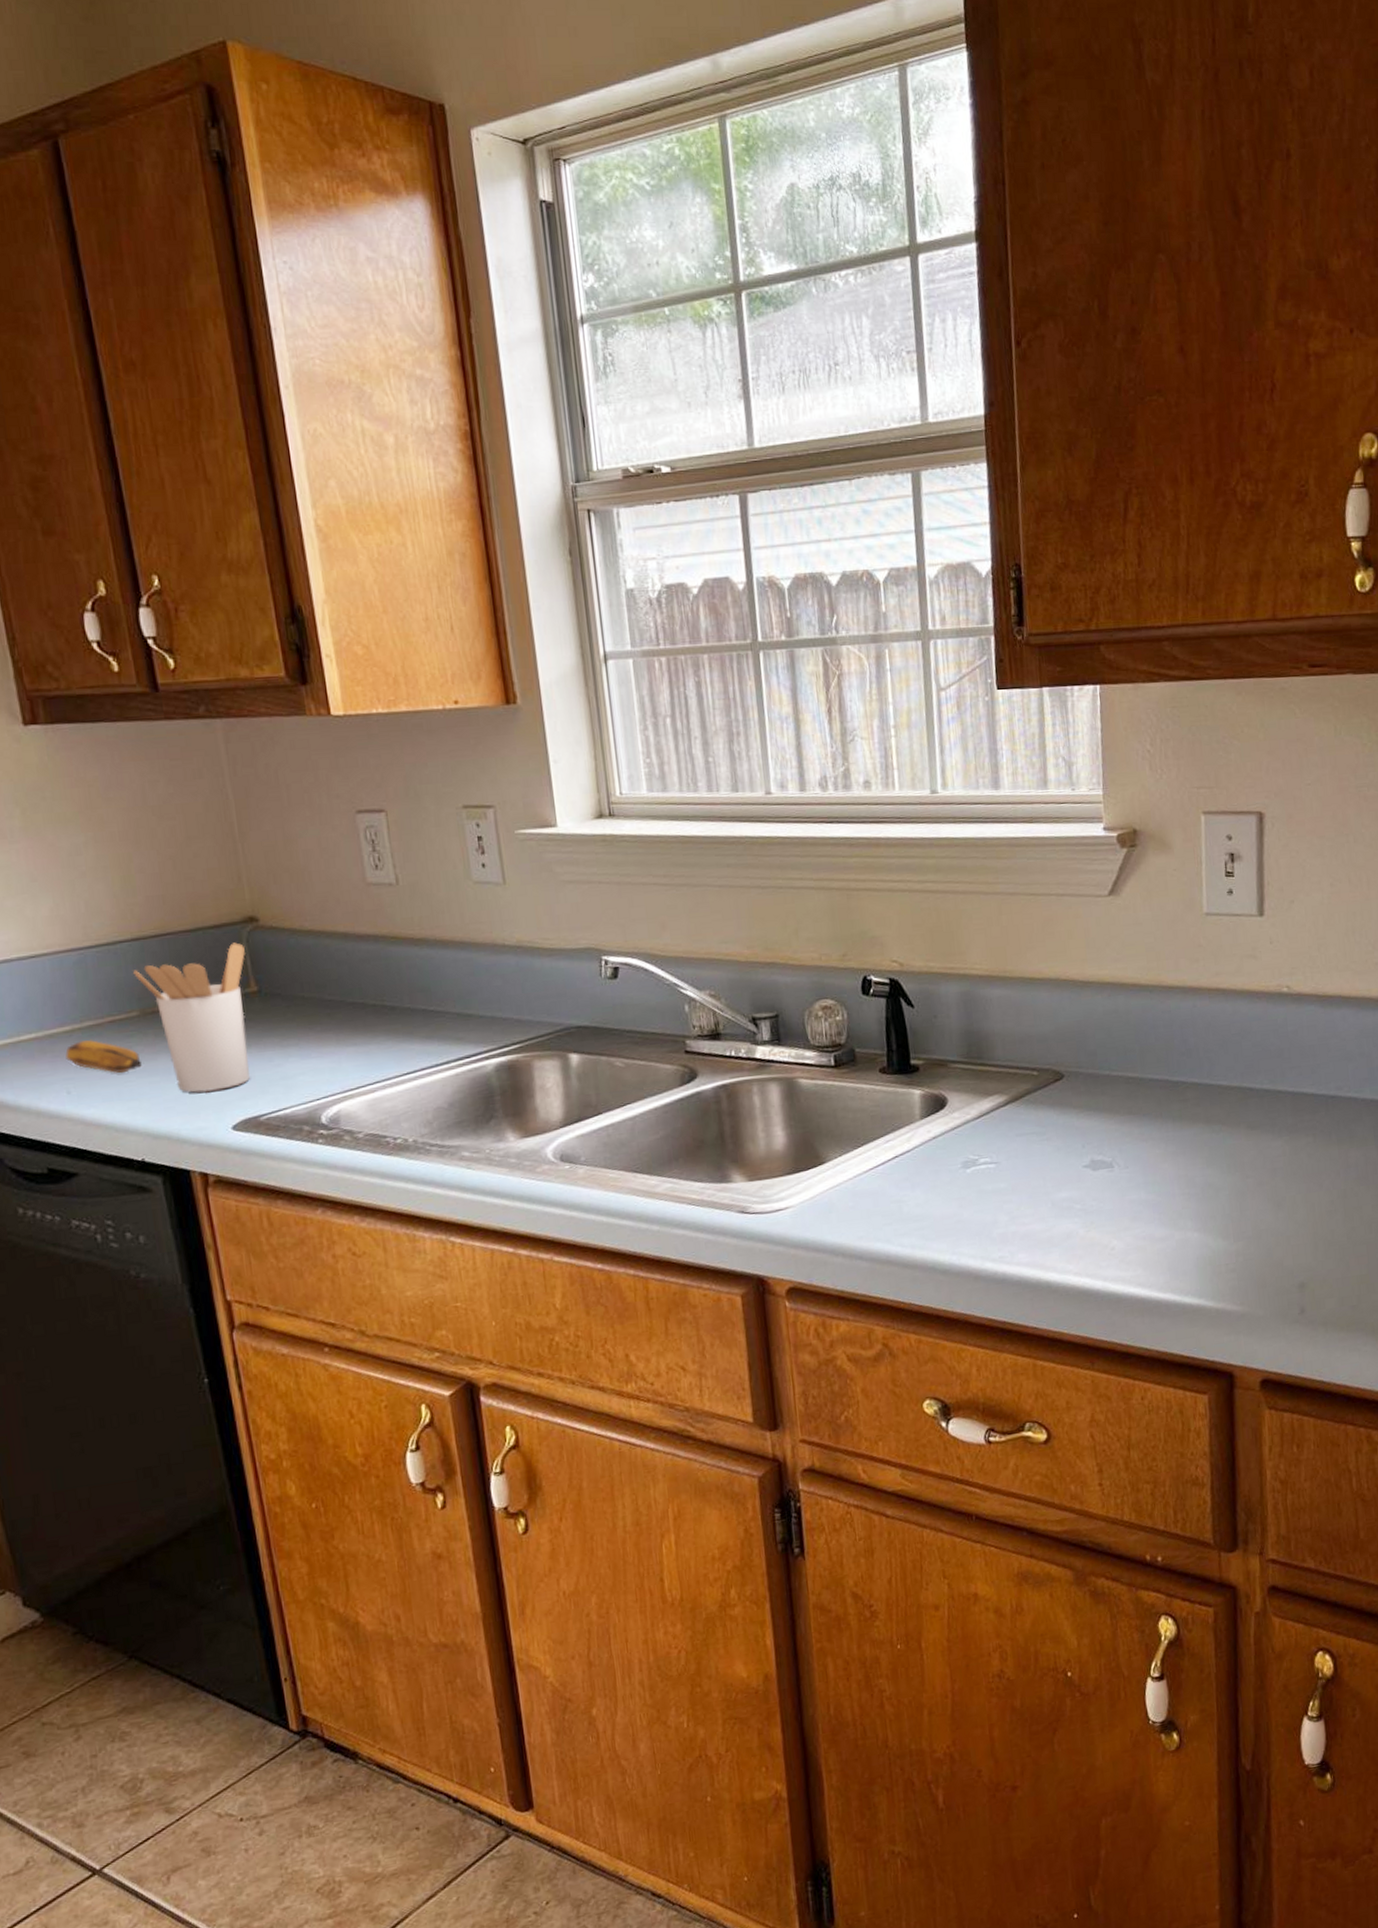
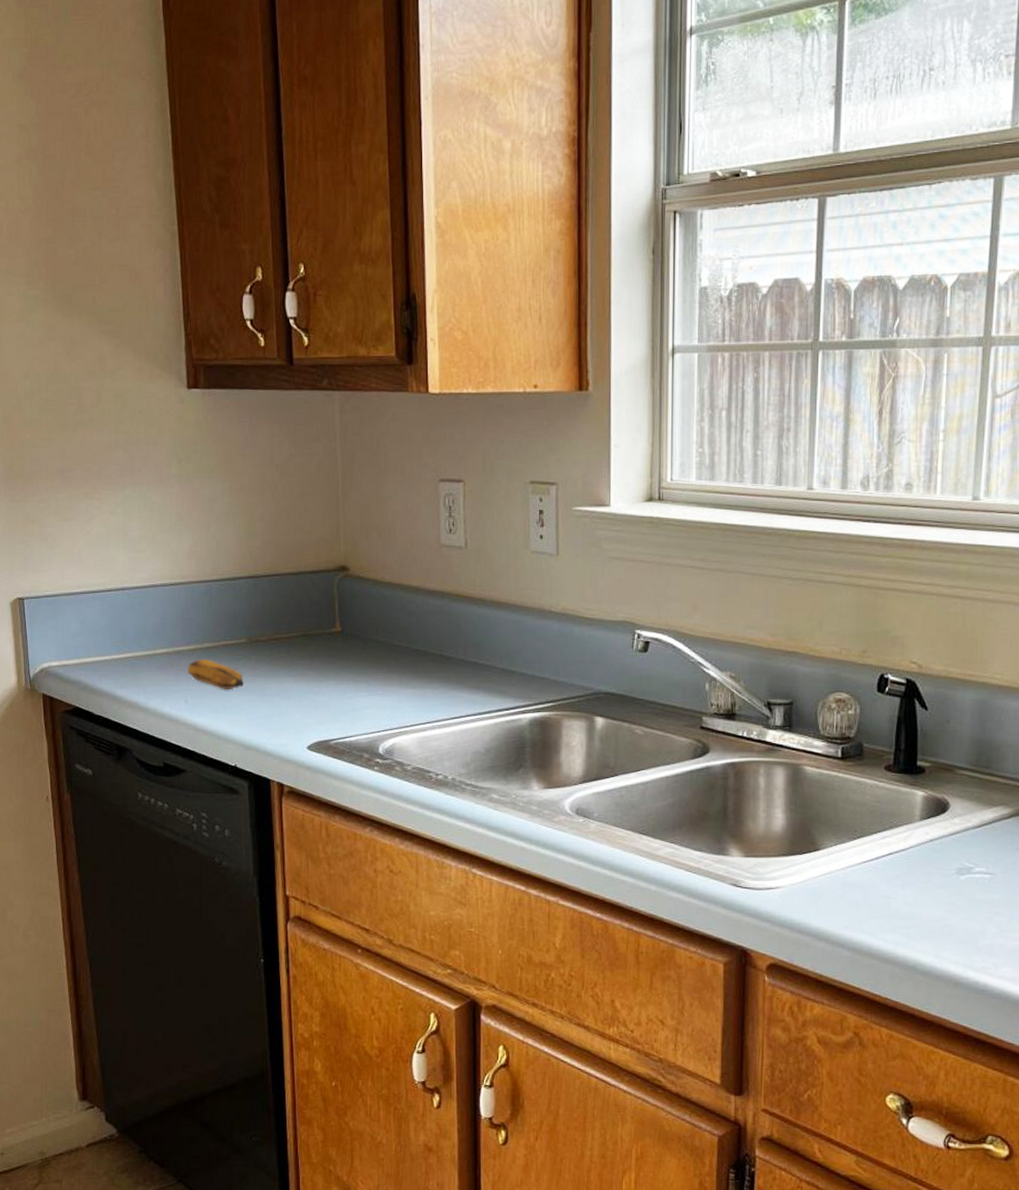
utensil holder: present [133,942,250,1093] -> none [246,587,335,715]

